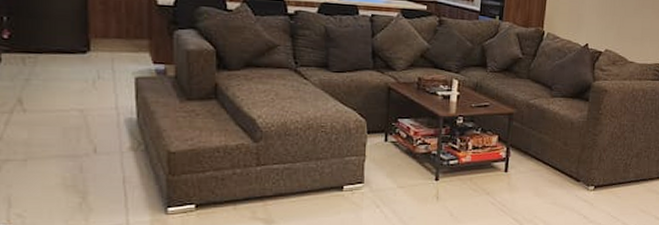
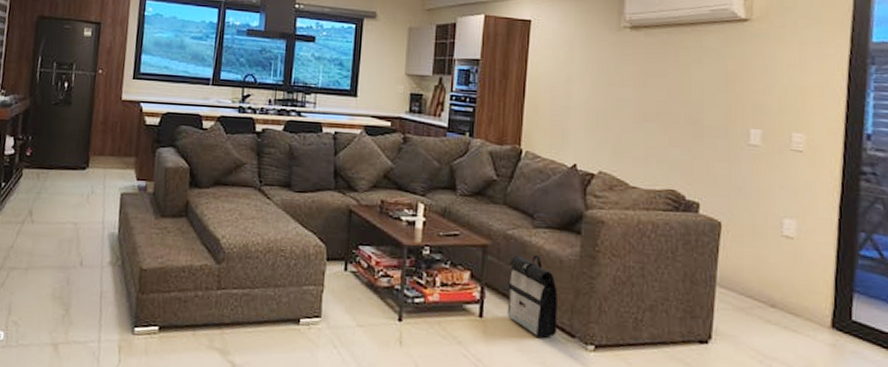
backpack: none [528,120,568,185] -> present [507,255,557,339]

